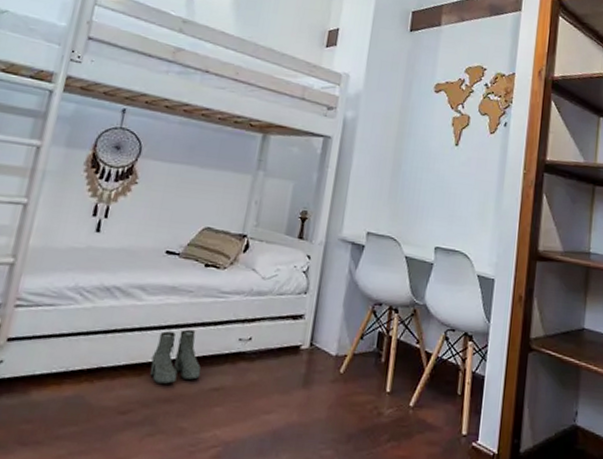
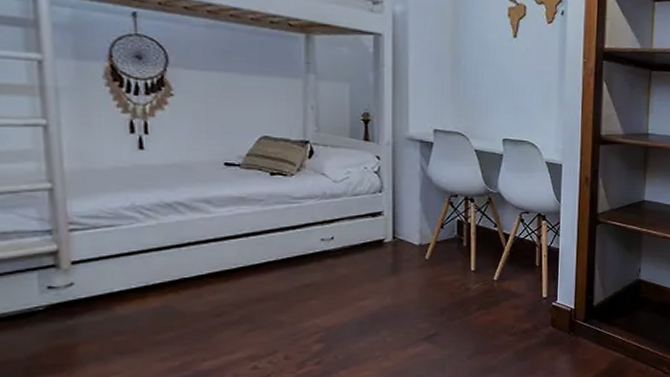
boots: present [150,329,202,384] -> none [235,235,289,286]

